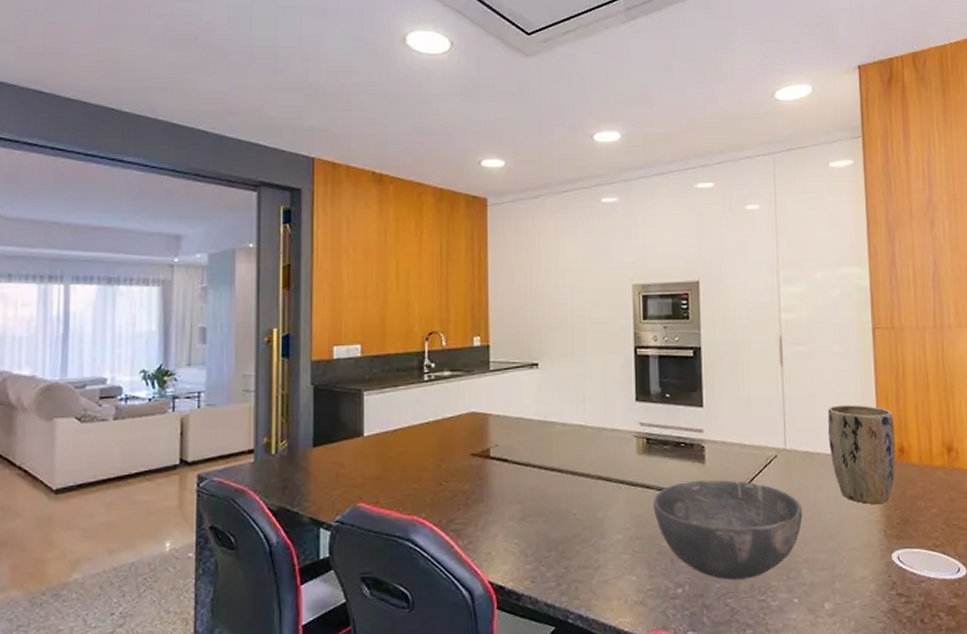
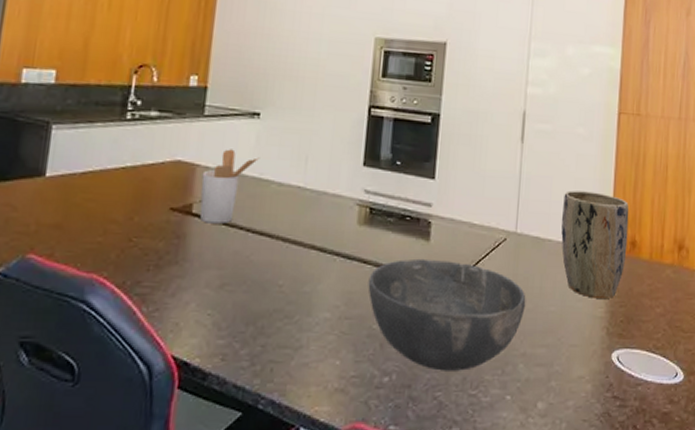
utensil holder: none [494,397,543,464] -> present [199,149,261,224]

